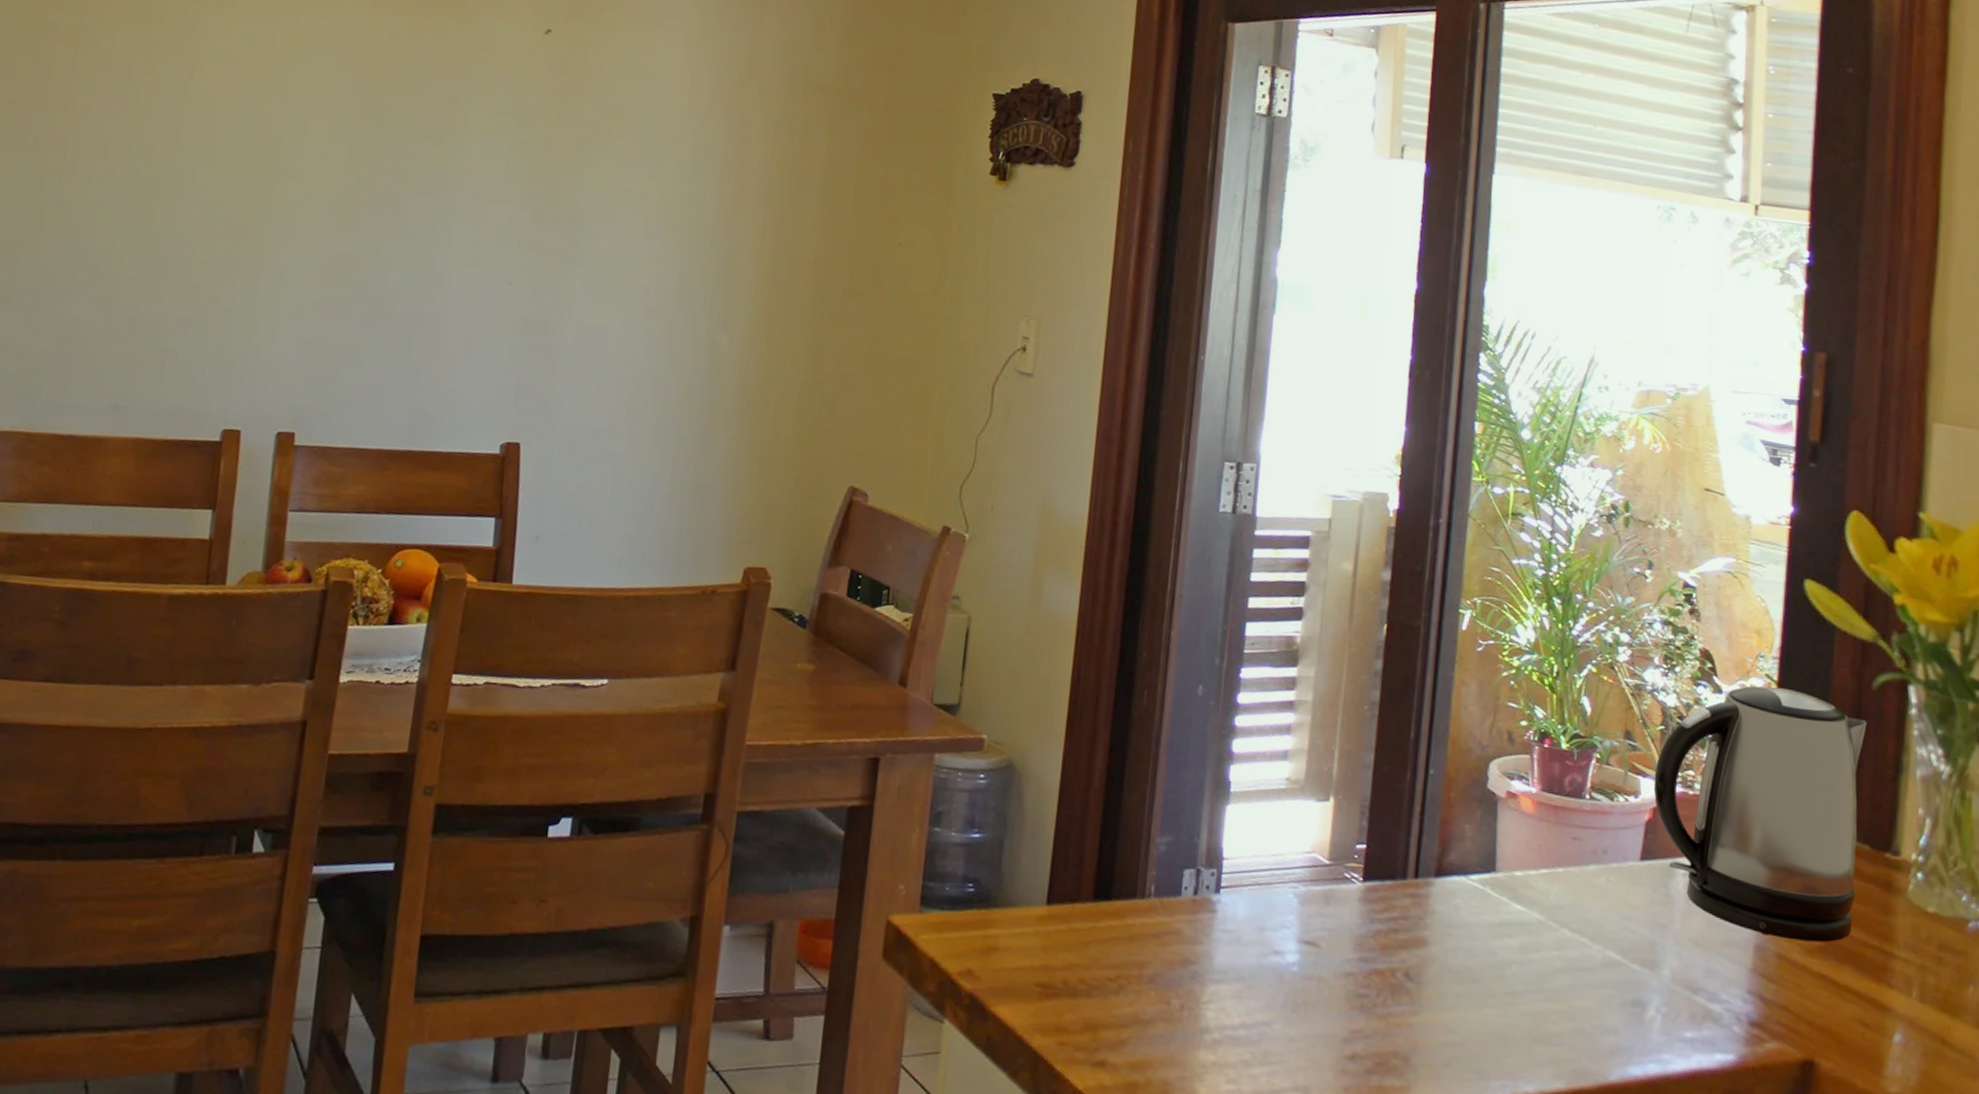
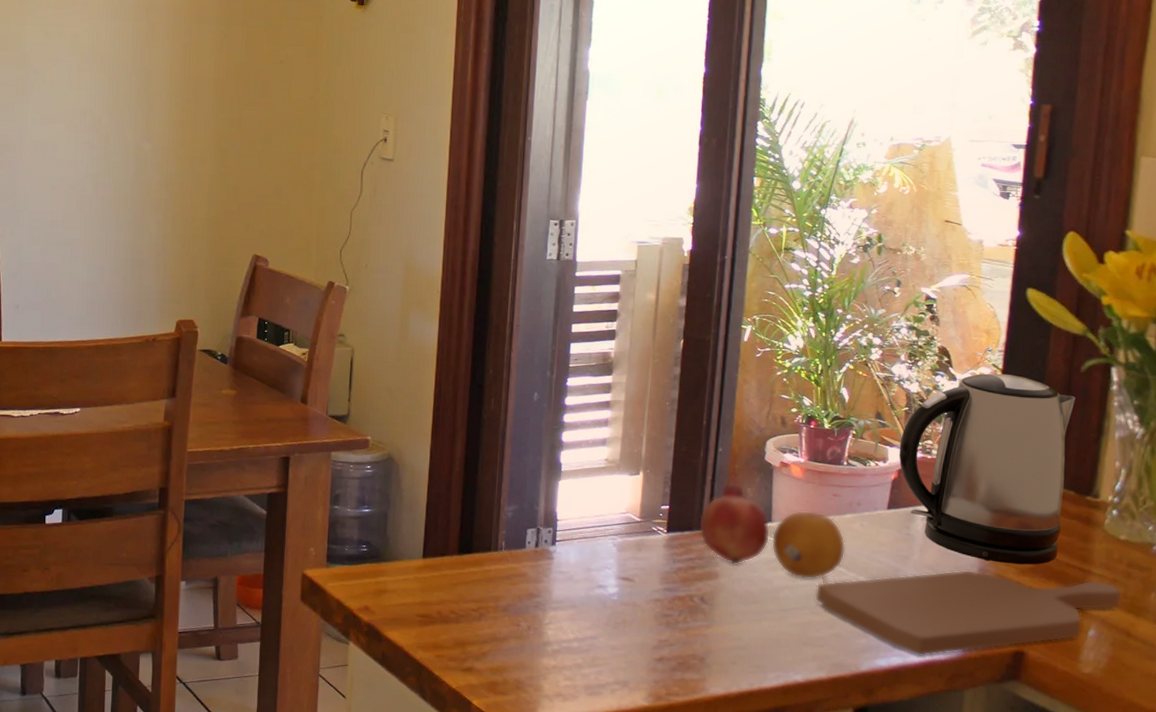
fruit: none [1403,814,1495,929] -> present [698,481,771,565]
fruit: none [1495,857,1589,952] -> present [771,510,846,579]
cutting board: none [1551,945,1933,1063] -> present [815,569,1122,656]

